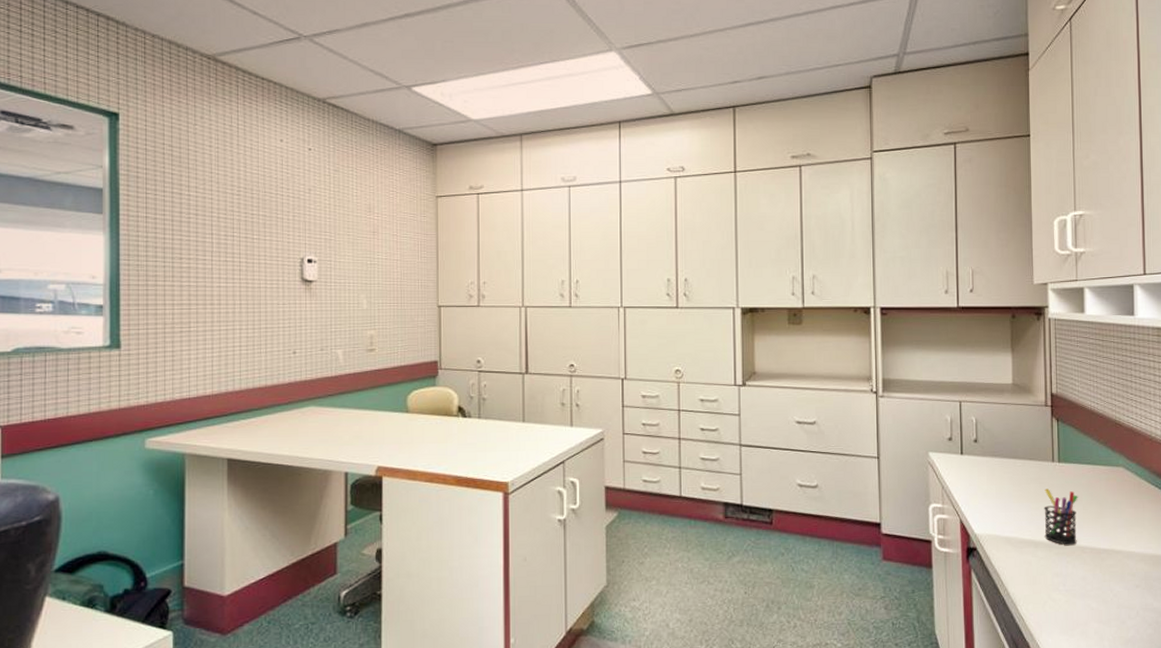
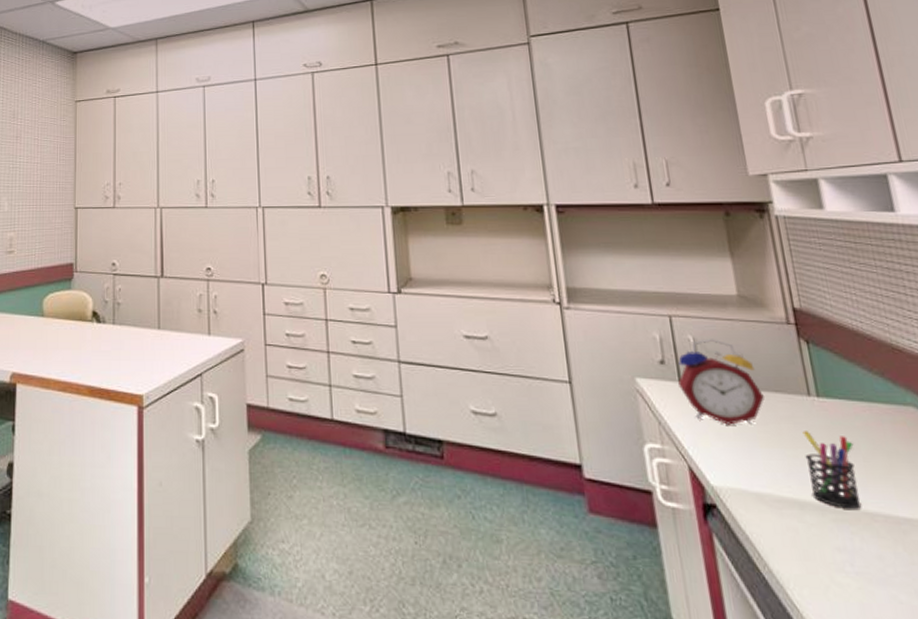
alarm clock: none [959,419,1022,487] -> present [677,339,765,425]

